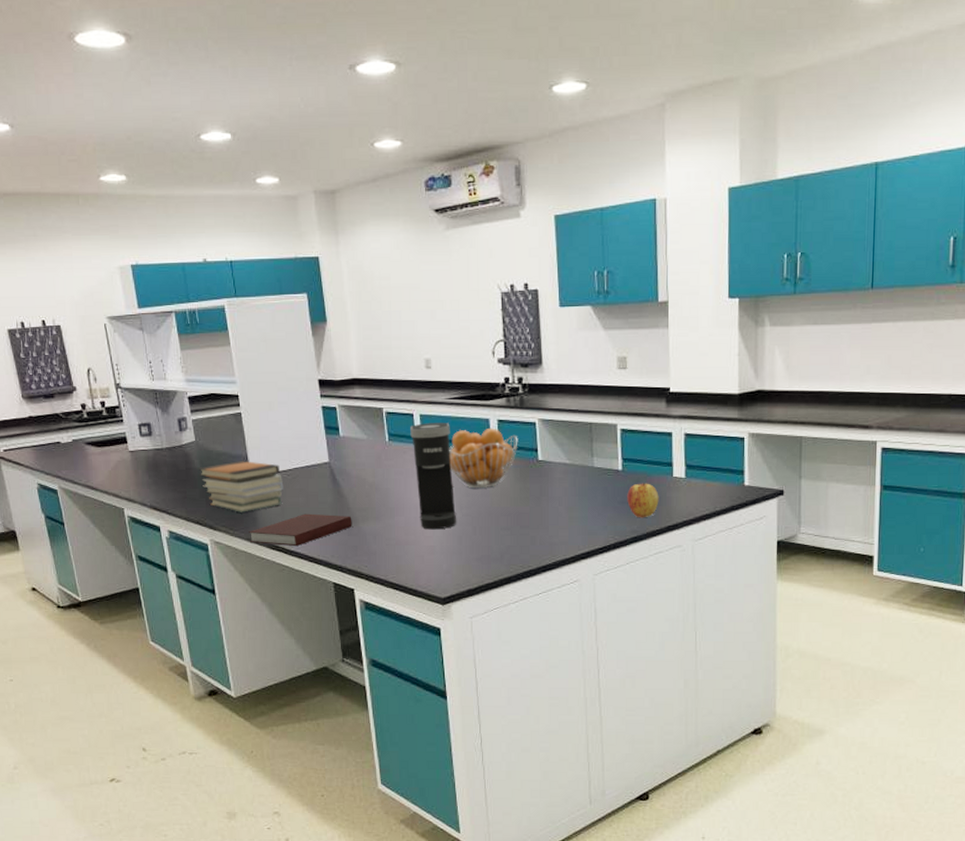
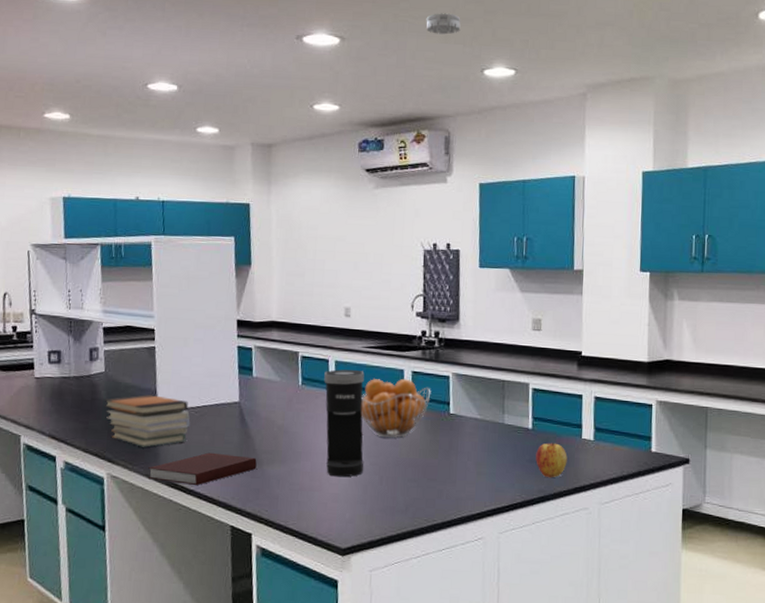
smoke detector: none [486,23,524,49] -> present [426,13,461,35]

